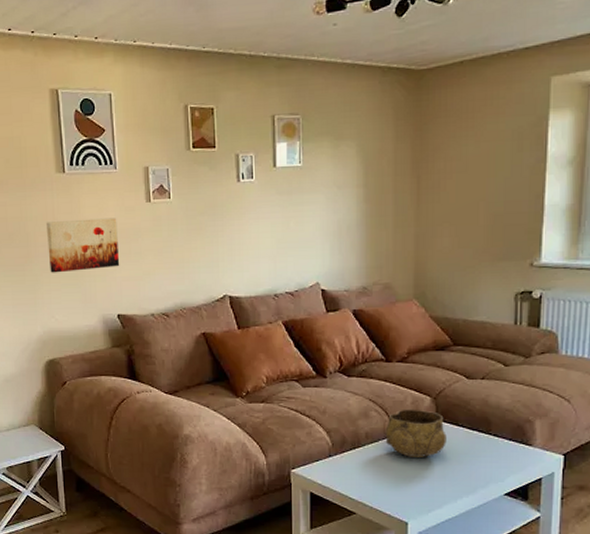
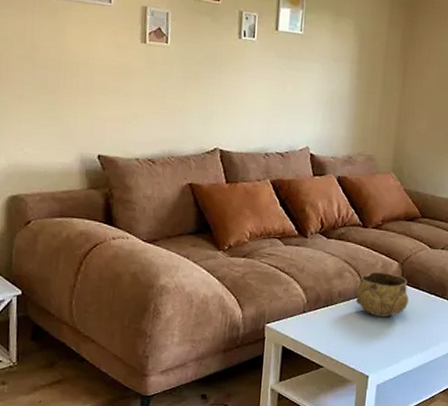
wall art: present [45,218,120,273] -> none [22,45,107,105]

